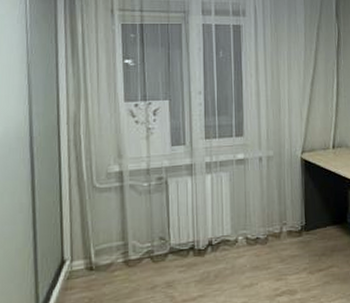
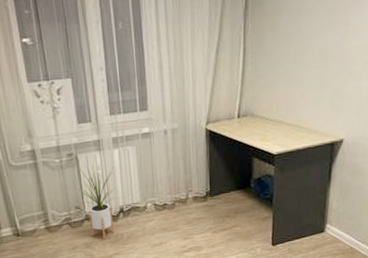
house plant: none [164,189,207,277] -> present [77,164,118,239]

